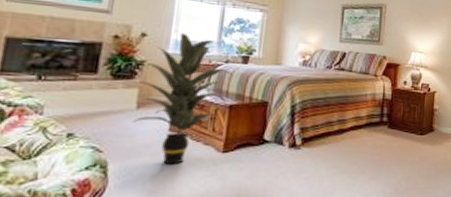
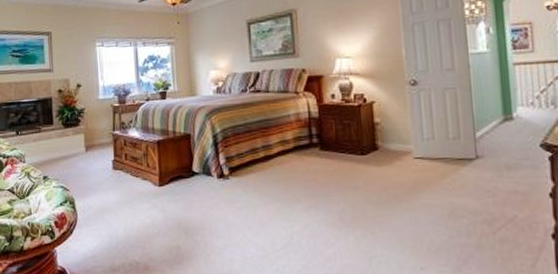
indoor plant: present [132,32,232,164] -> none [82,78,154,199]

